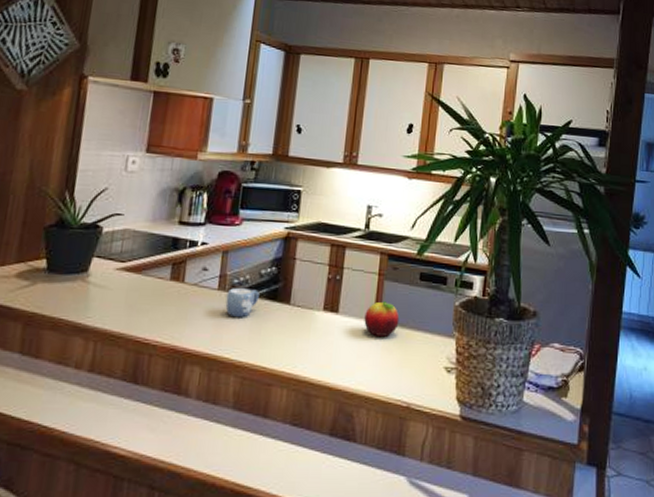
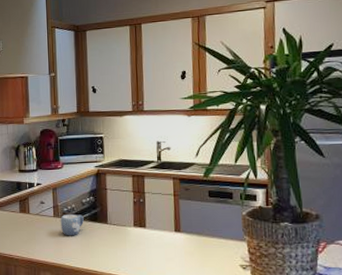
fruit: present [364,301,400,337] -> none [167,216,196,243]

